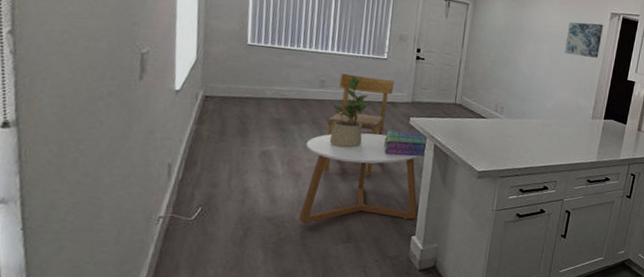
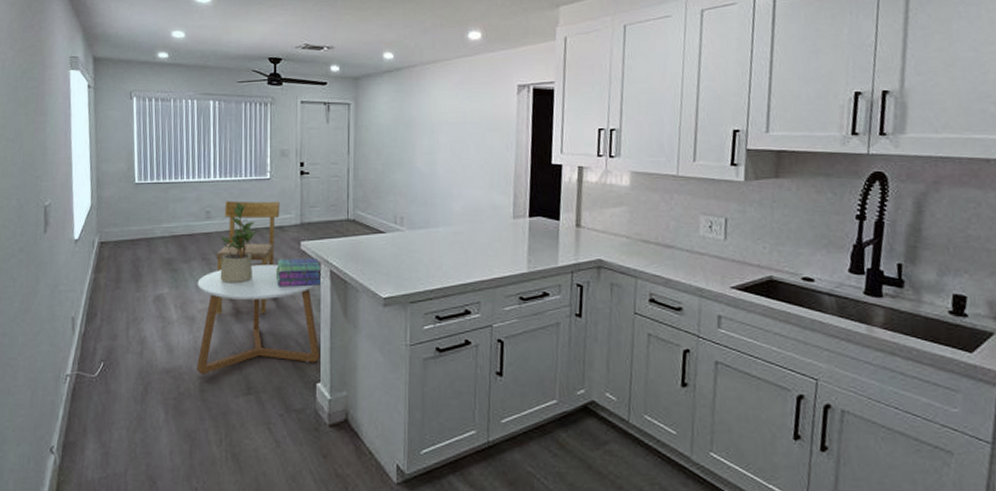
wall art: present [565,22,603,59] -> none [467,100,511,144]

